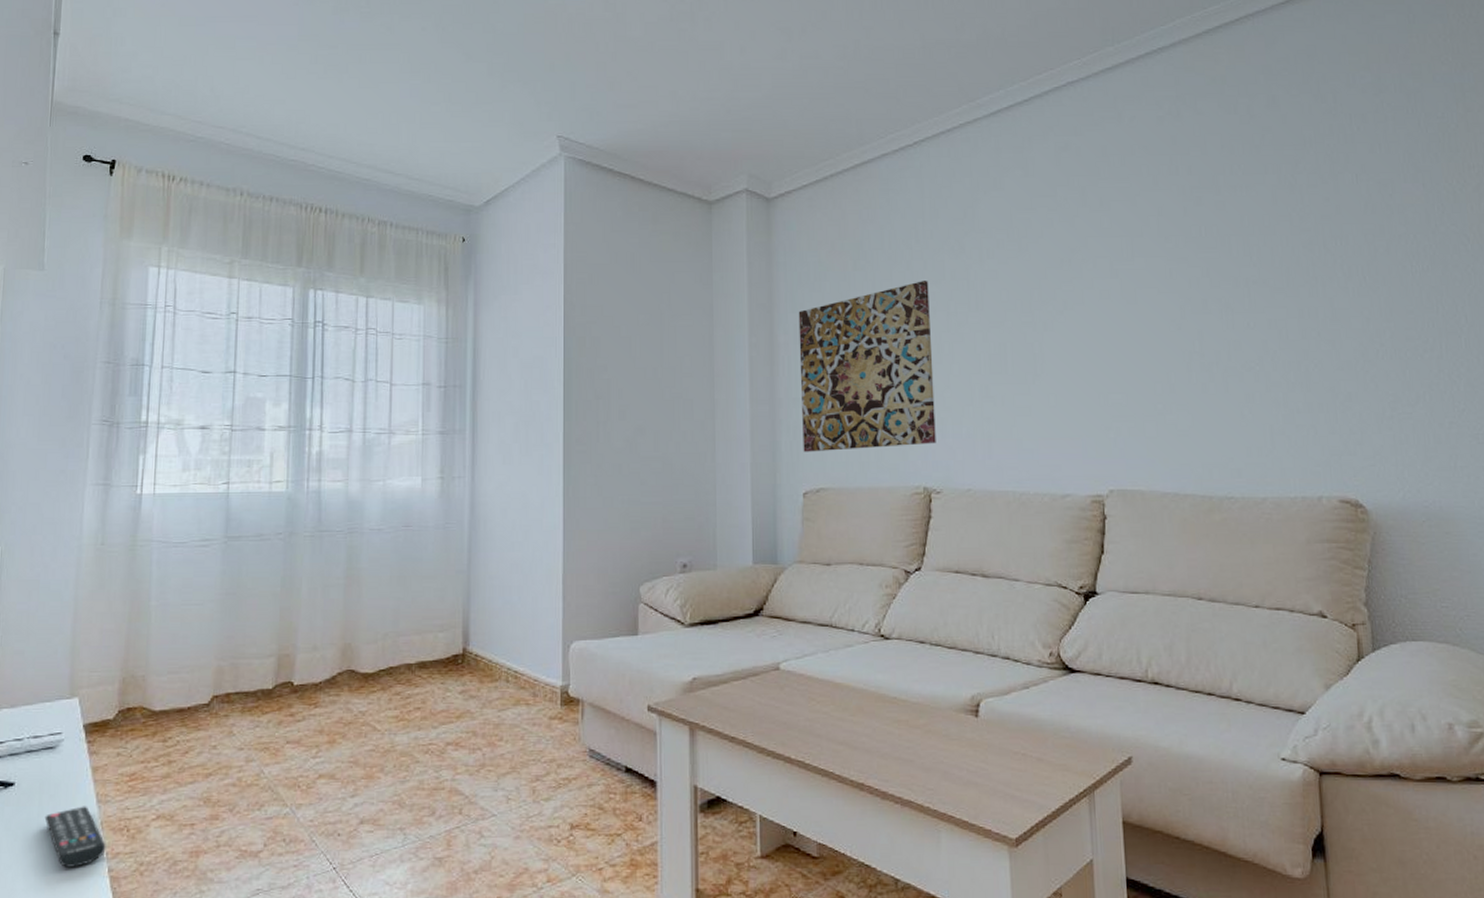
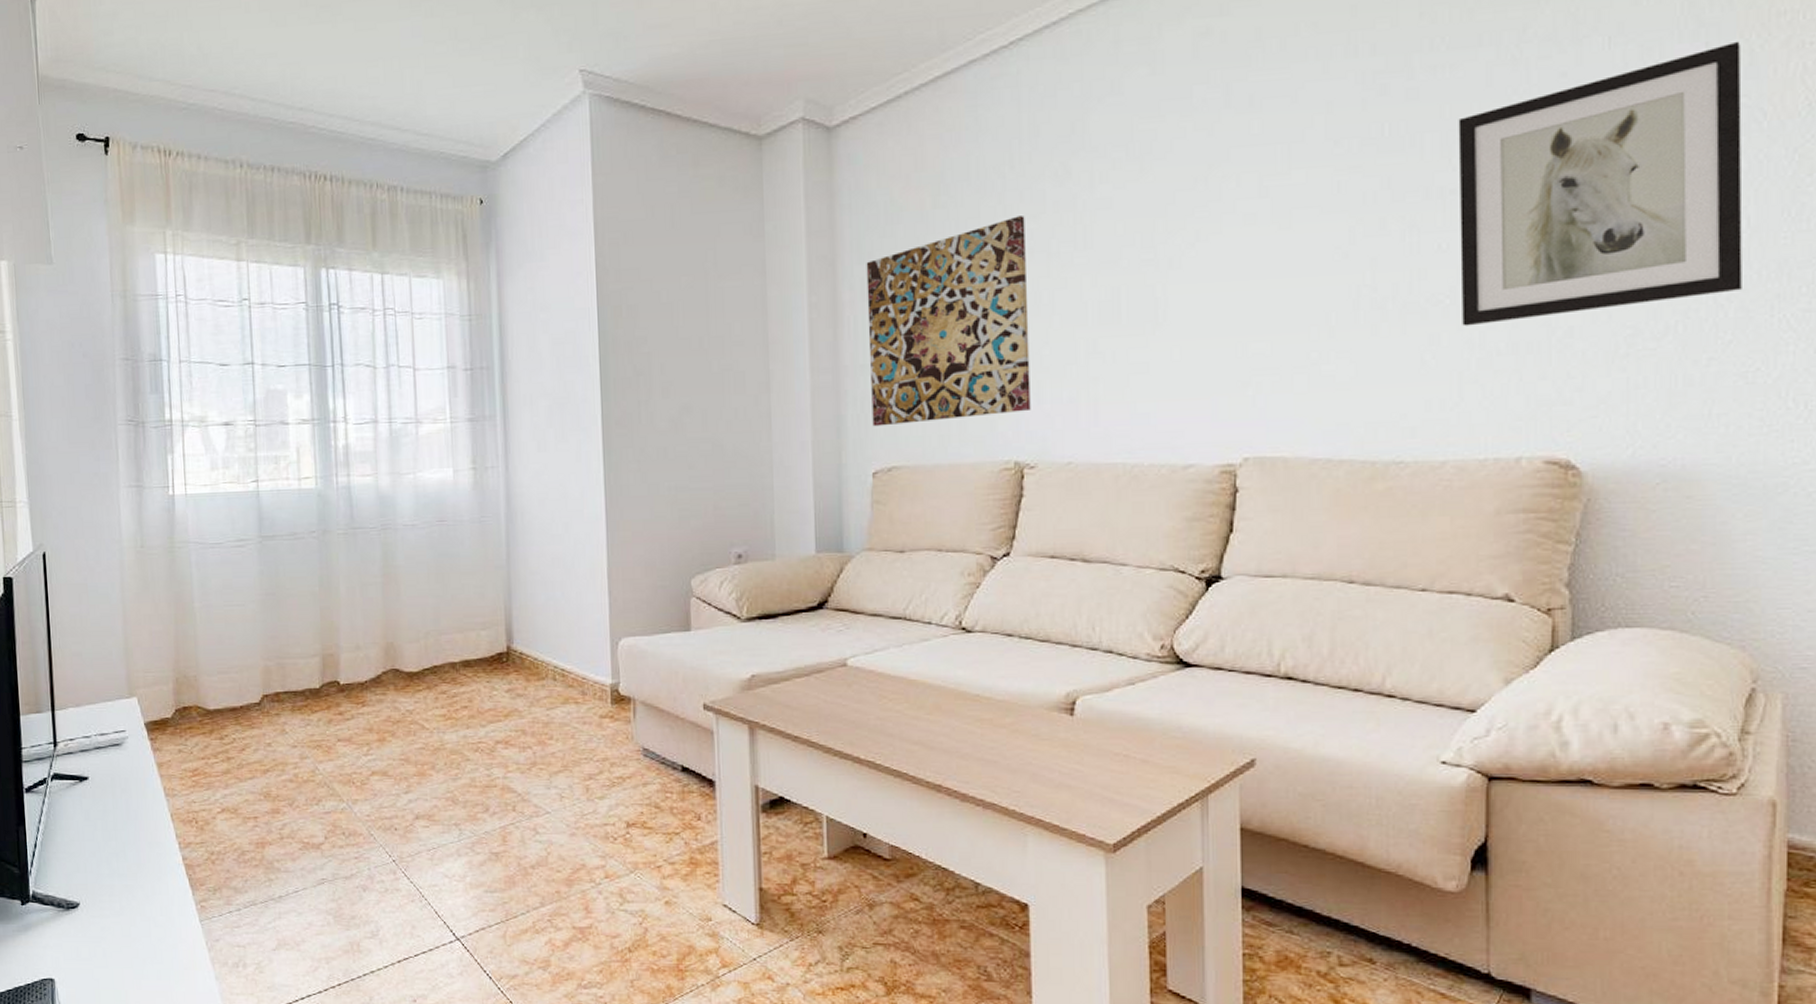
remote control: present [44,806,106,867] -> none [119,799,178,855]
wall art: none [1254,184,1467,389] -> present [1458,41,1743,326]

